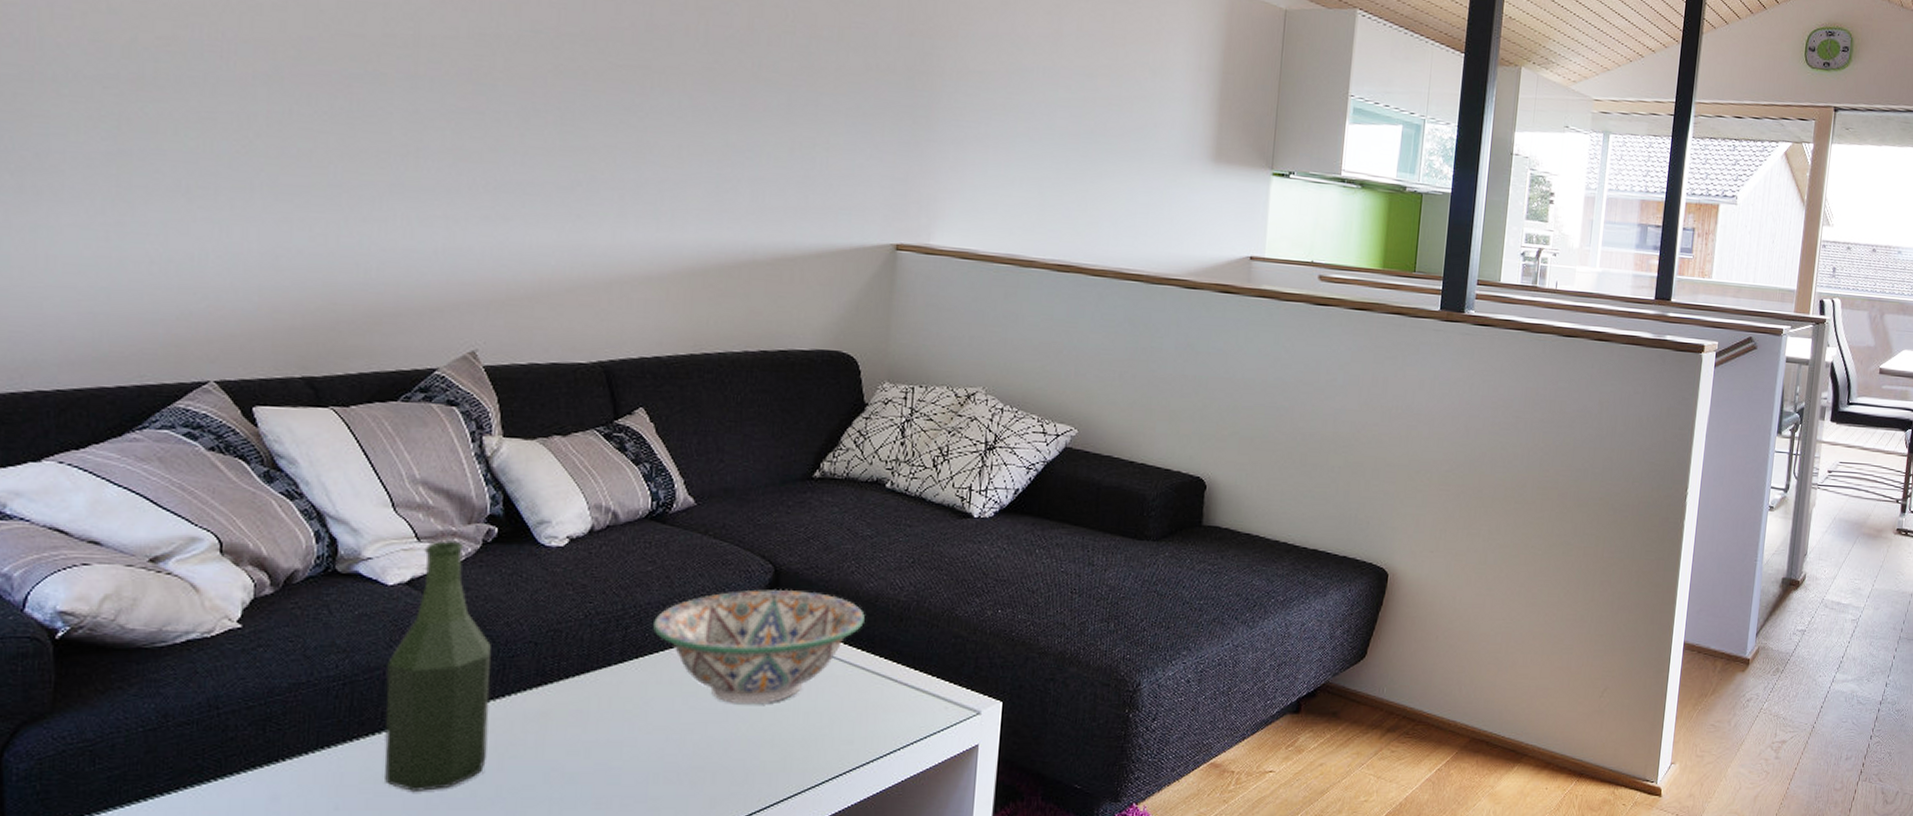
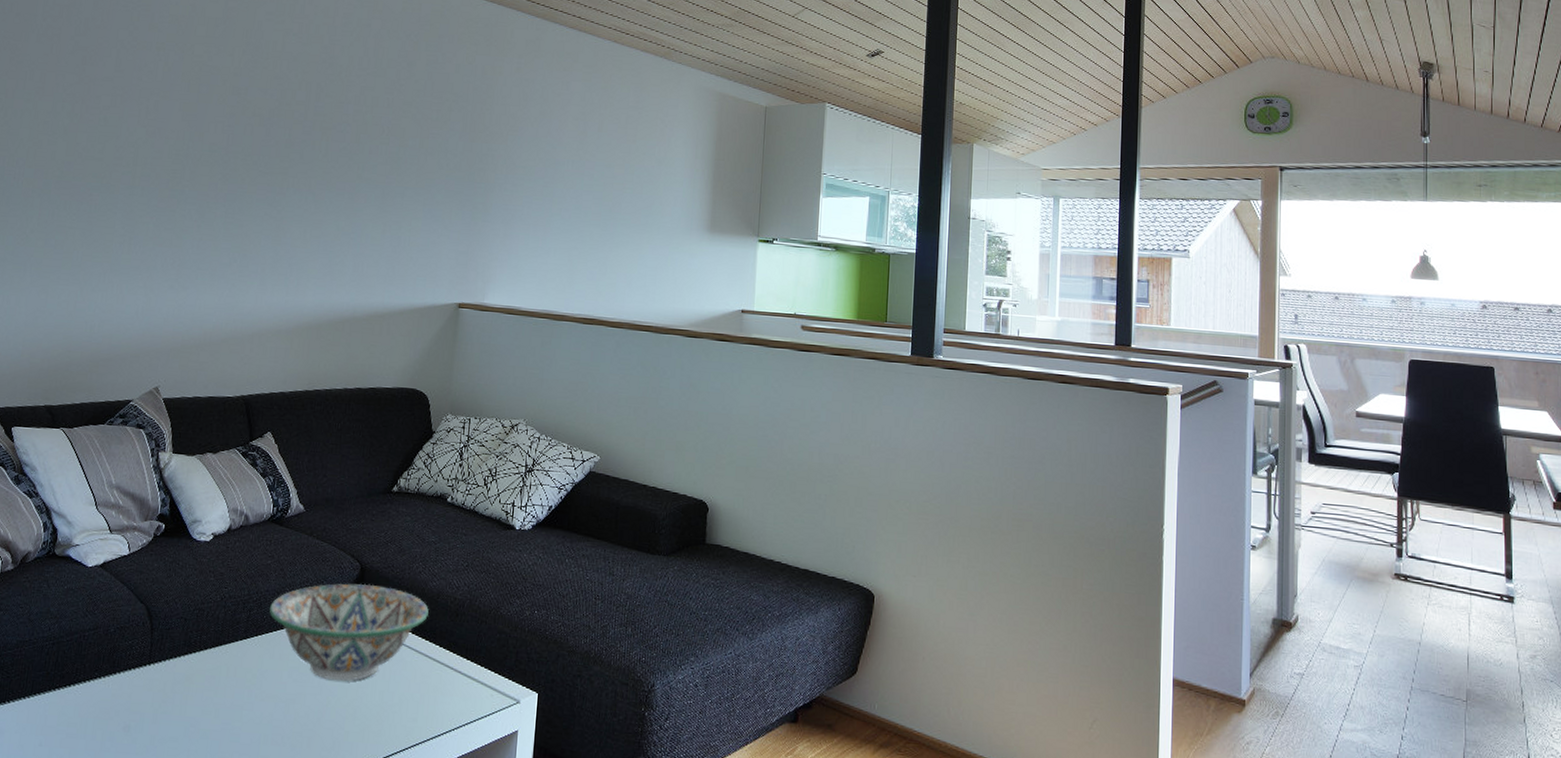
bottle: present [384,540,491,793] -> none [74,533,154,736]

